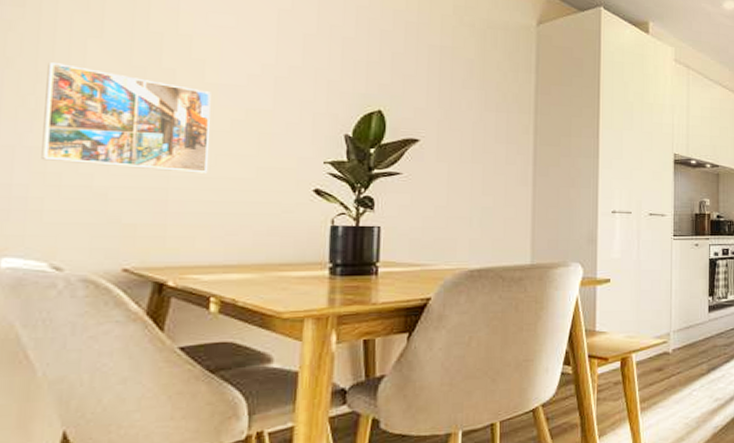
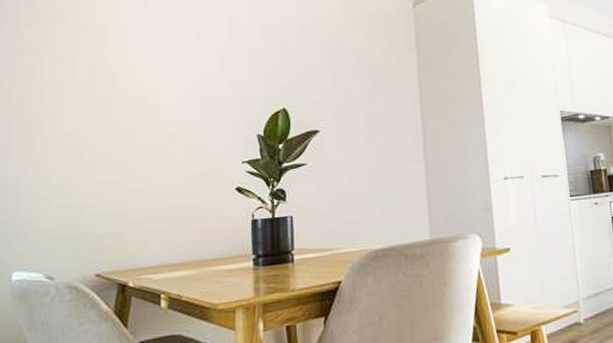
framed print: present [41,62,211,174] -> none [37,106,154,188]

